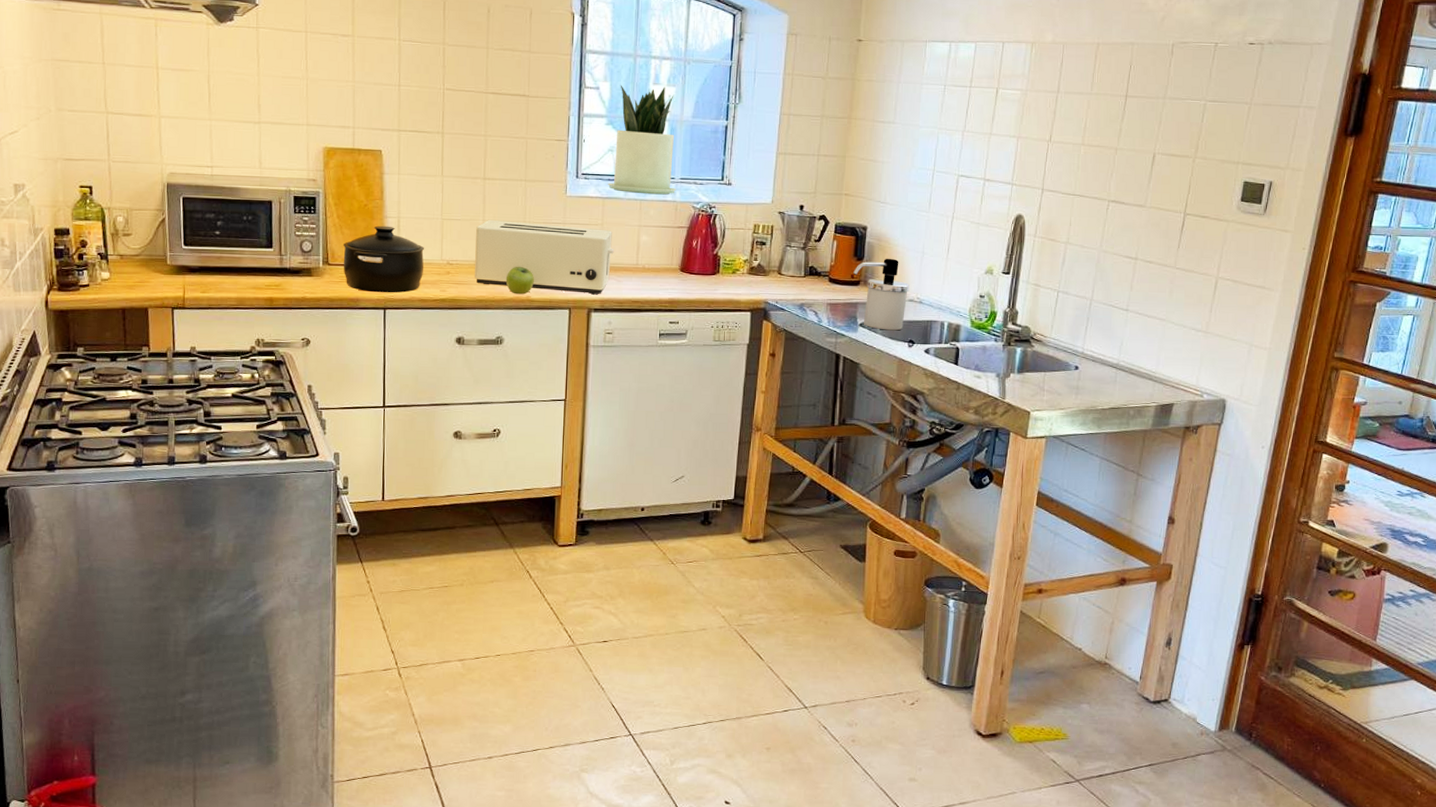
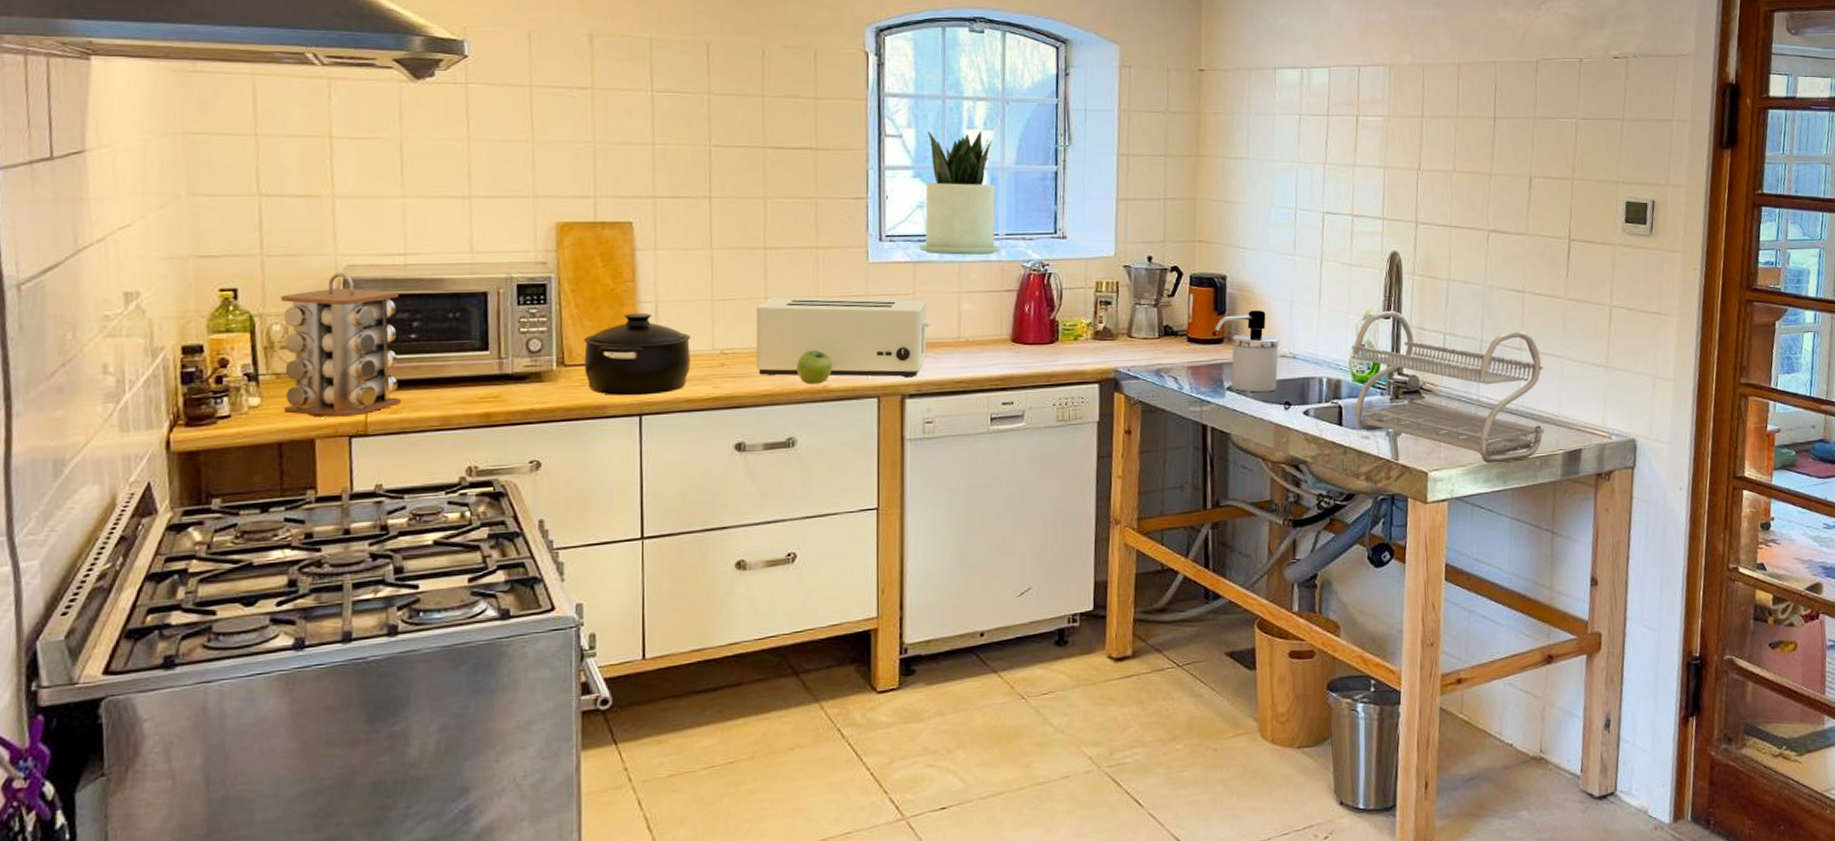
spice rack: none [122,178,210,293] -> present [280,273,402,418]
dish rack: none [968,267,1146,409] -> present [1351,310,1545,464]

